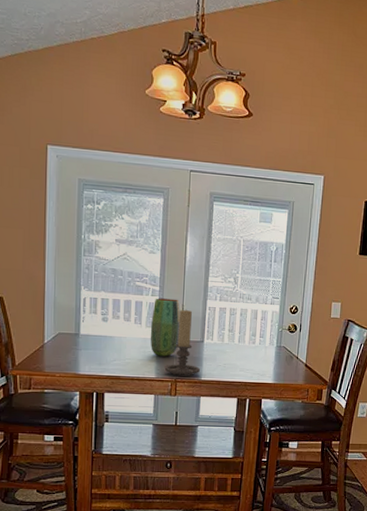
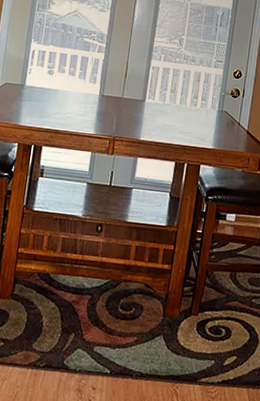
vase: present [150,298,180,357] -> none [92,54,125,114]
candle holder: present [164,309,200,376] -> none [104,67,139,136]

